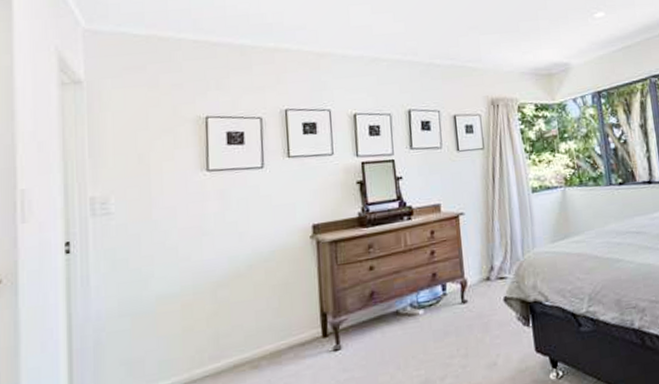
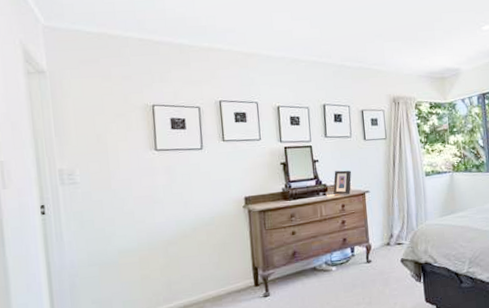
picture frame: none [420,188,443,219] -> present [333,170,352,195]

